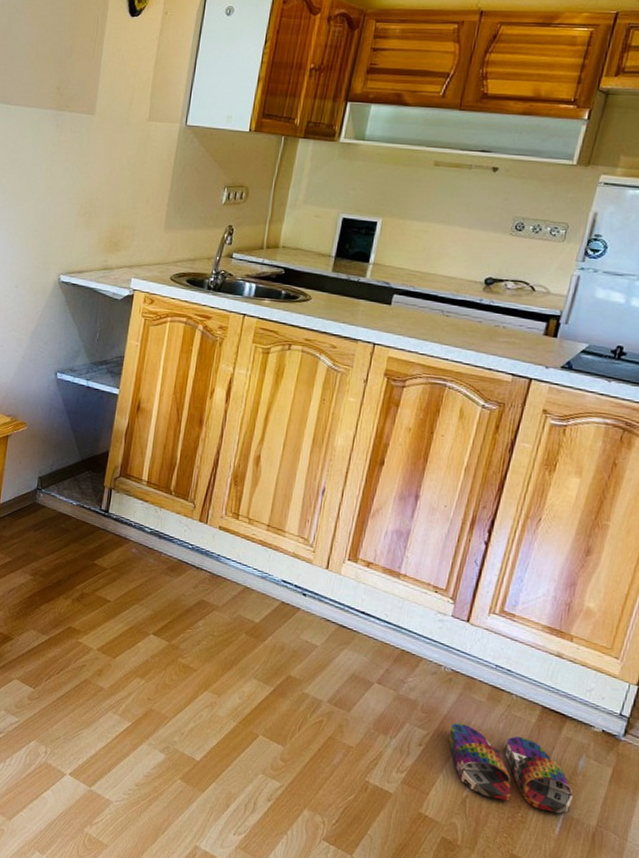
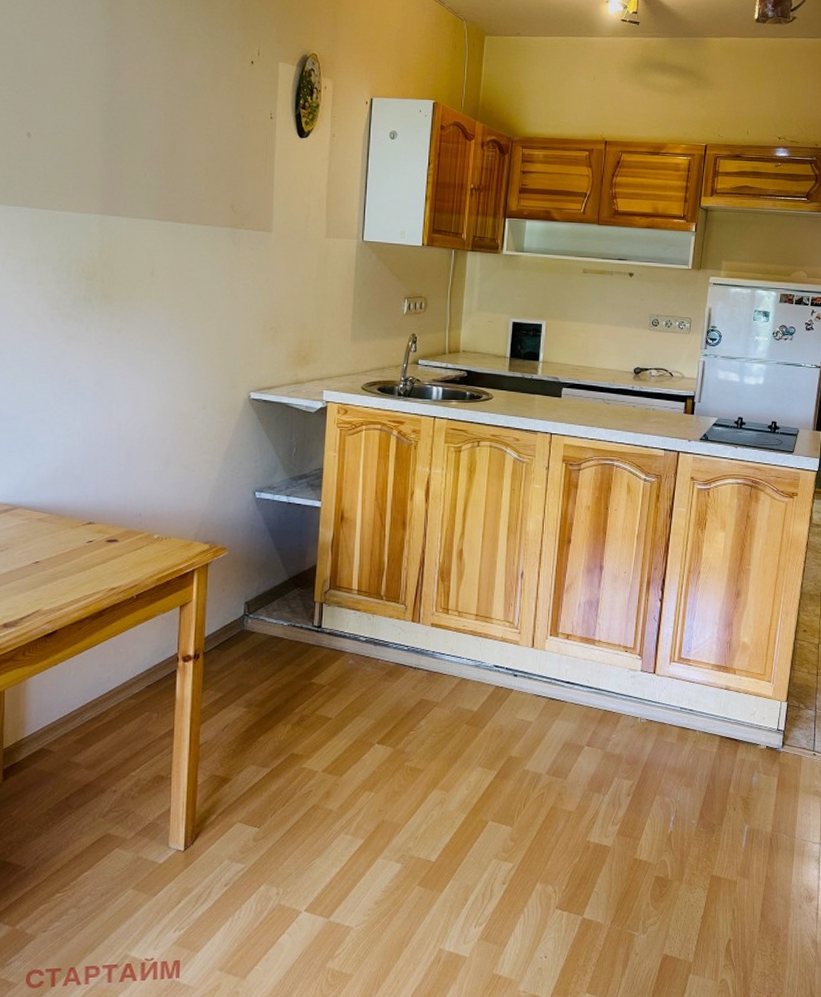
slippers: present [448,722,573,814] -> none [651,766,752,829]

